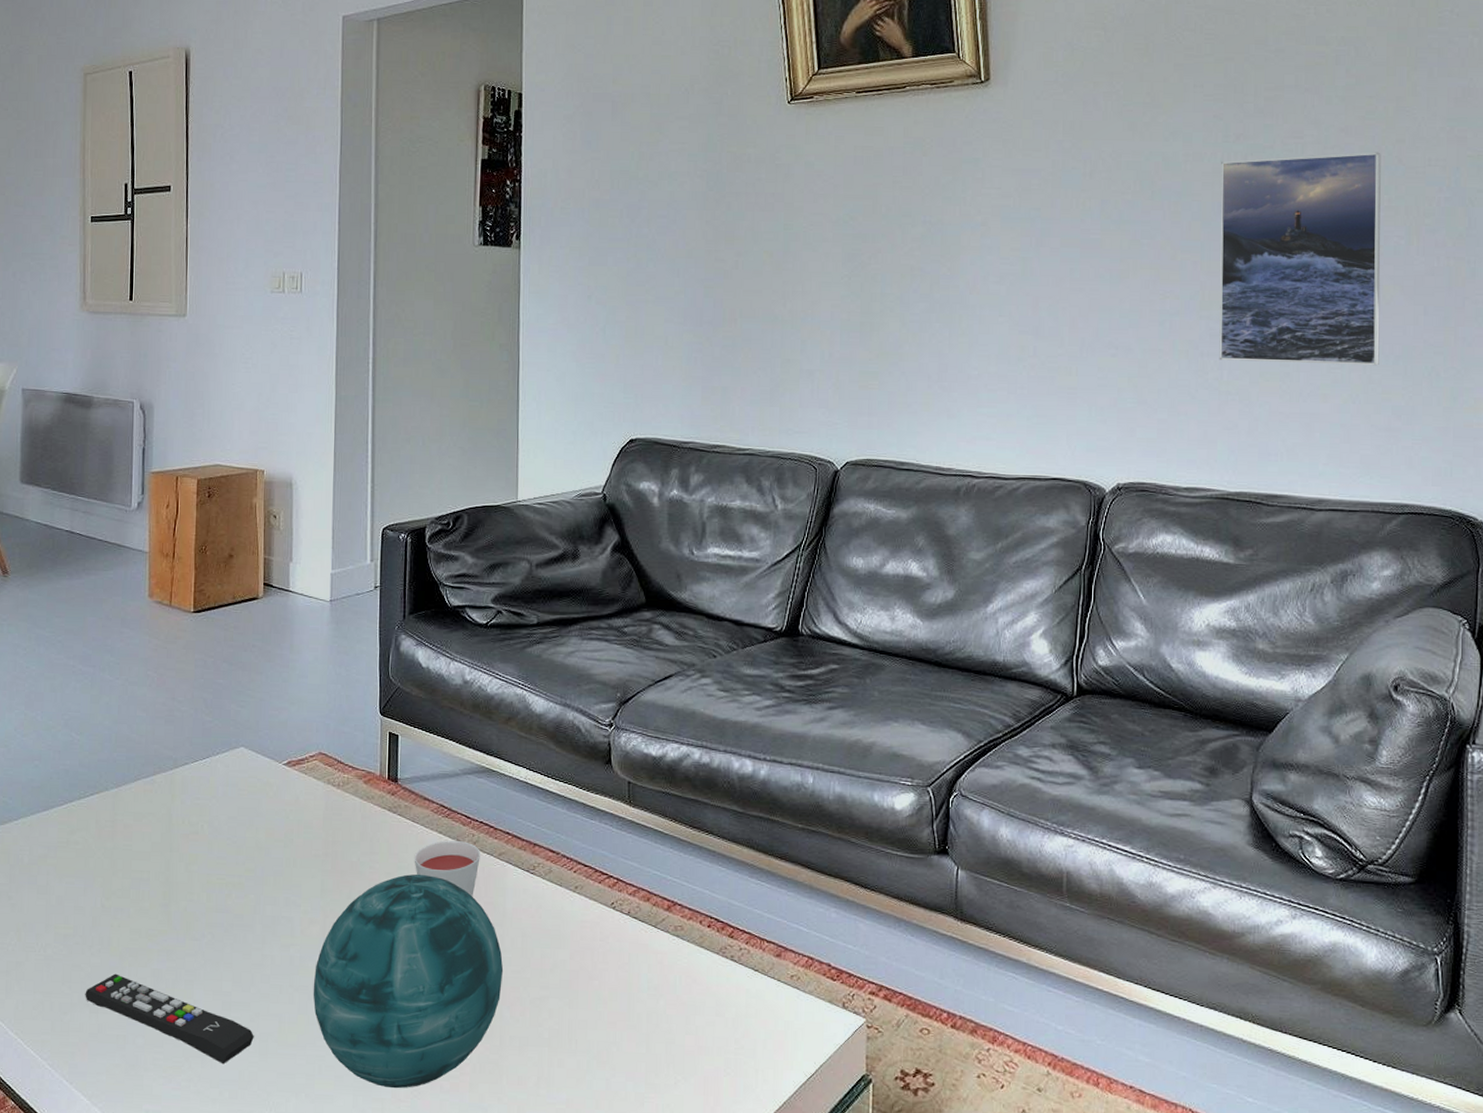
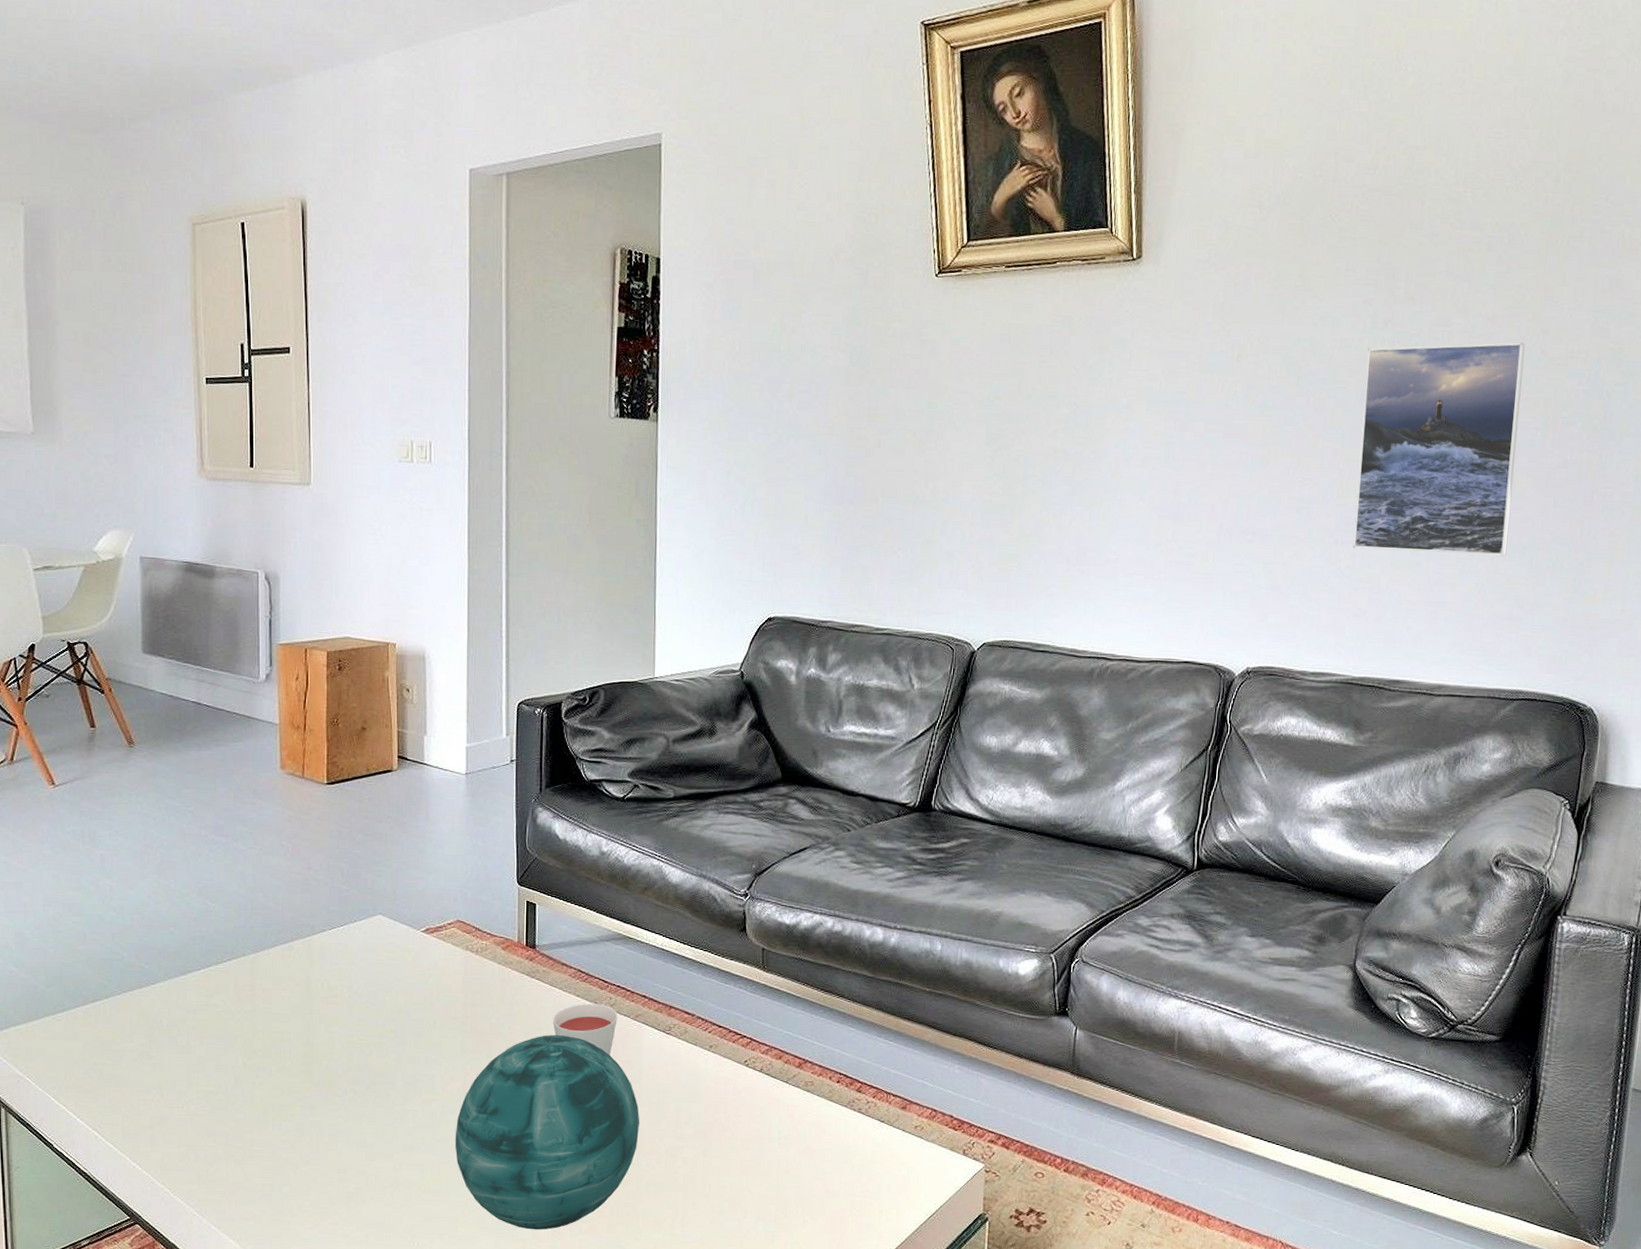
remote control: present [85,973,254,1065] -> none [230,1127,398,1210]

